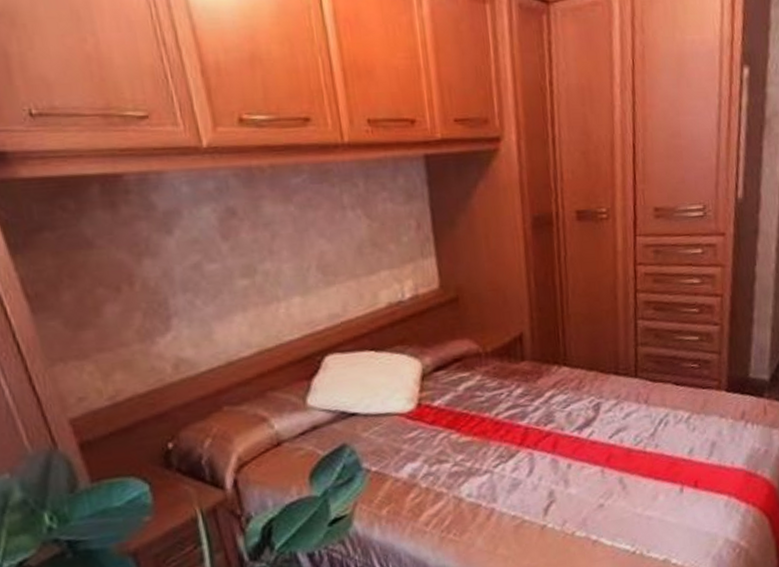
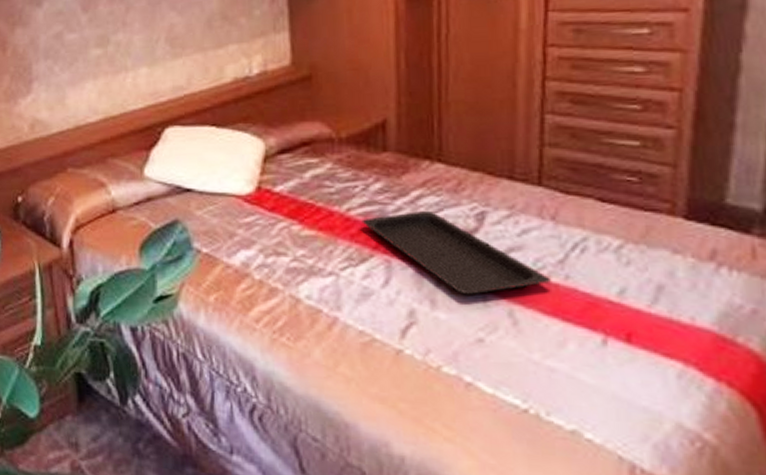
serving tray: none [508,407,646,472] -> present [362,210,551,295]

